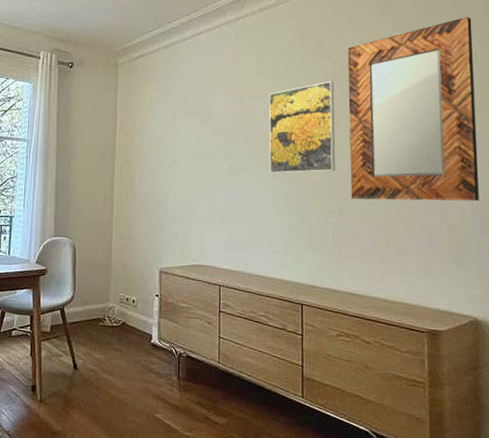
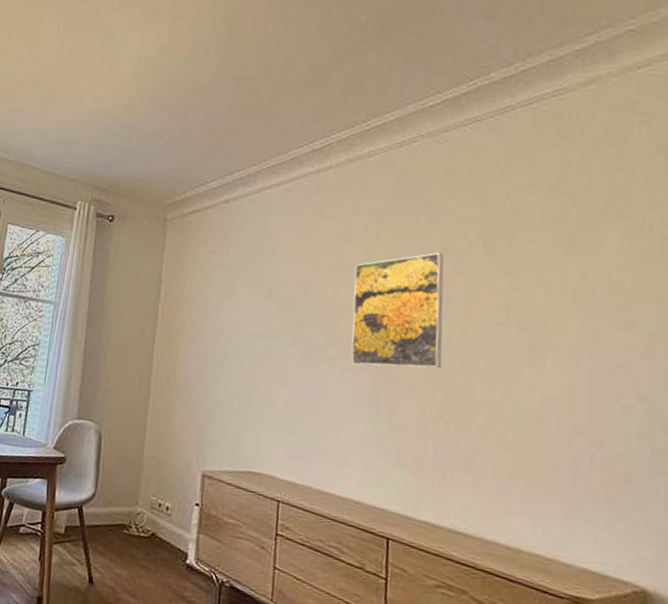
home mirror: present [347,16,480,202] -> none [461,176,652,426]

